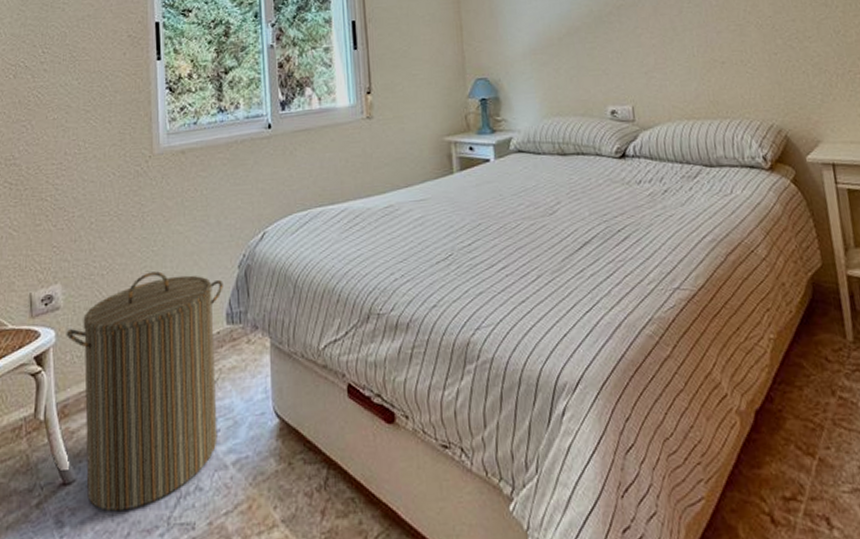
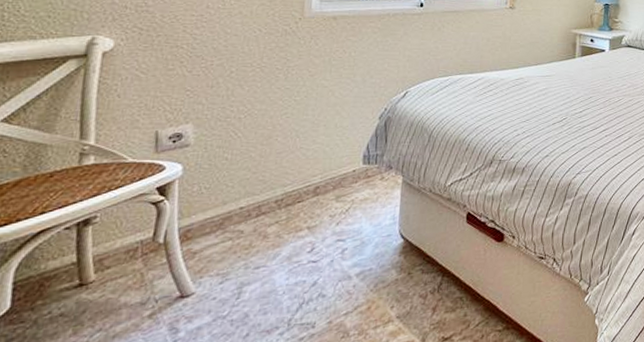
laundry hamper: present [66,271,223,512] -> none [194,118,363,318]

